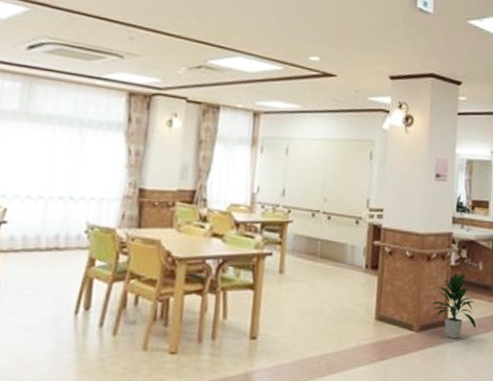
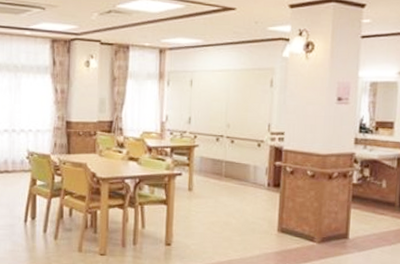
indoor plant: present [430,272,477,339] -> none [332,190,379,250]

